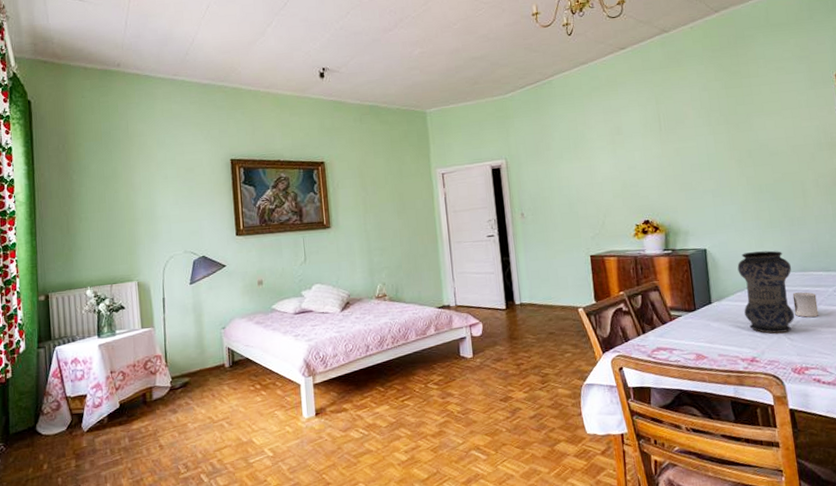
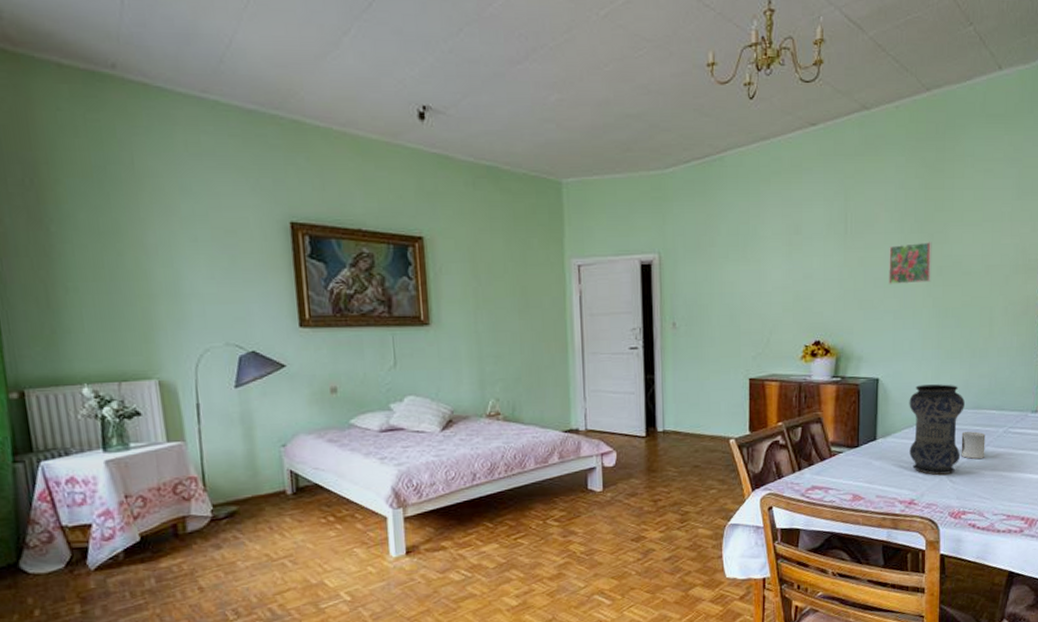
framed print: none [700,130,742,169] -> present [889,242,932,285]

